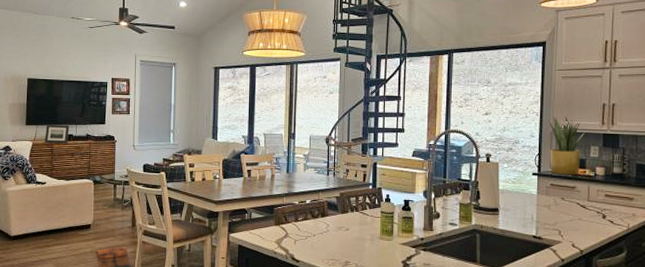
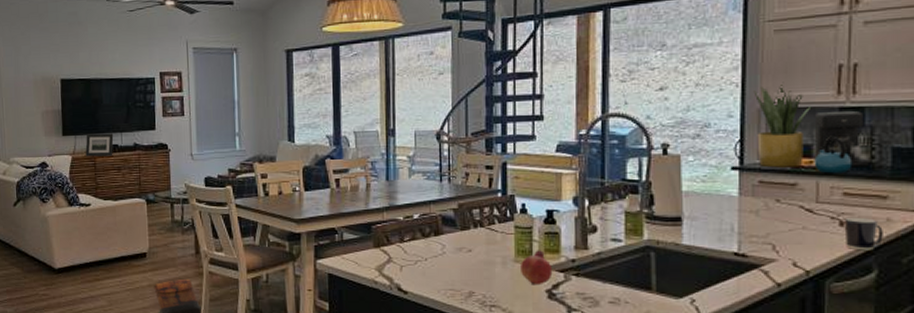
fruit: none [383,230,407,258] -> present [519,250,553,286]
kettle: none [587,155,611,181] -> present [814,137,853,174]
coffee maker: none [588,136,621,177] -> present [816,110,869,168]
mug: none [605,212,630,237] -> present [844,217,883,251]

